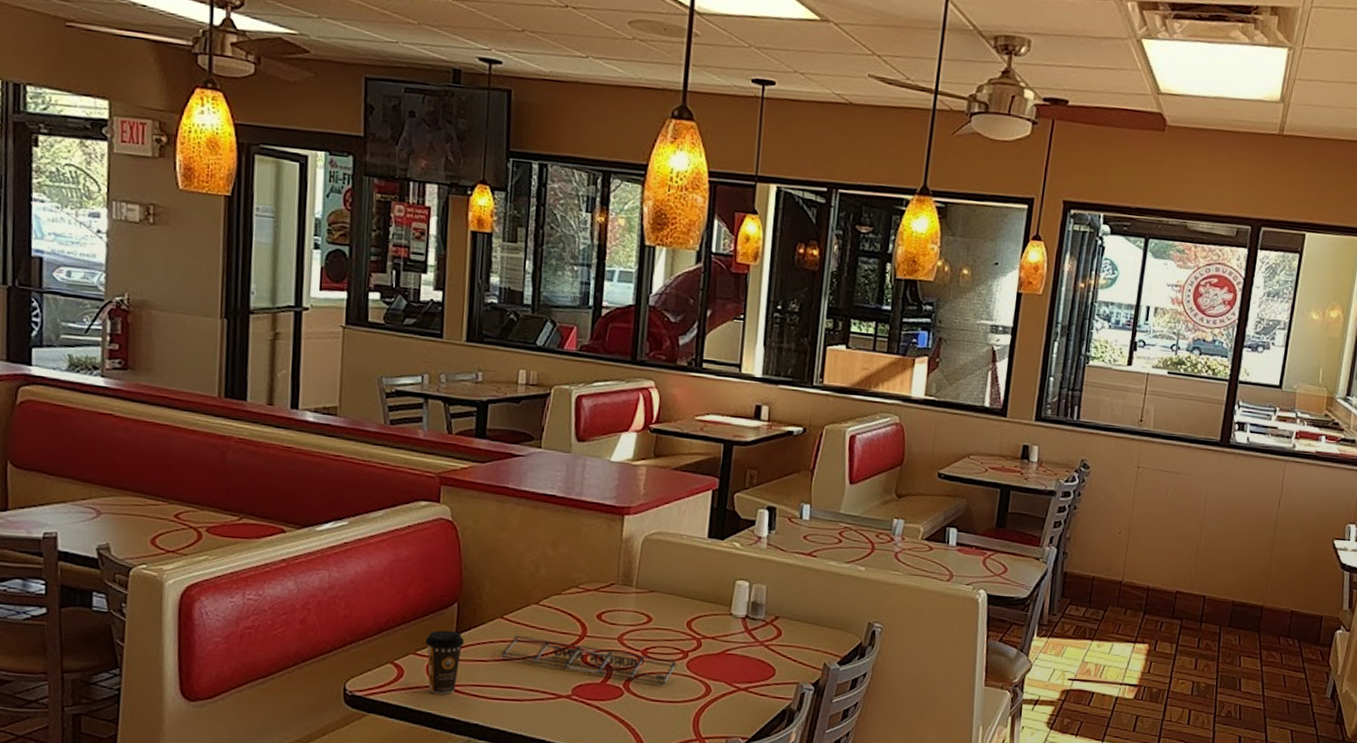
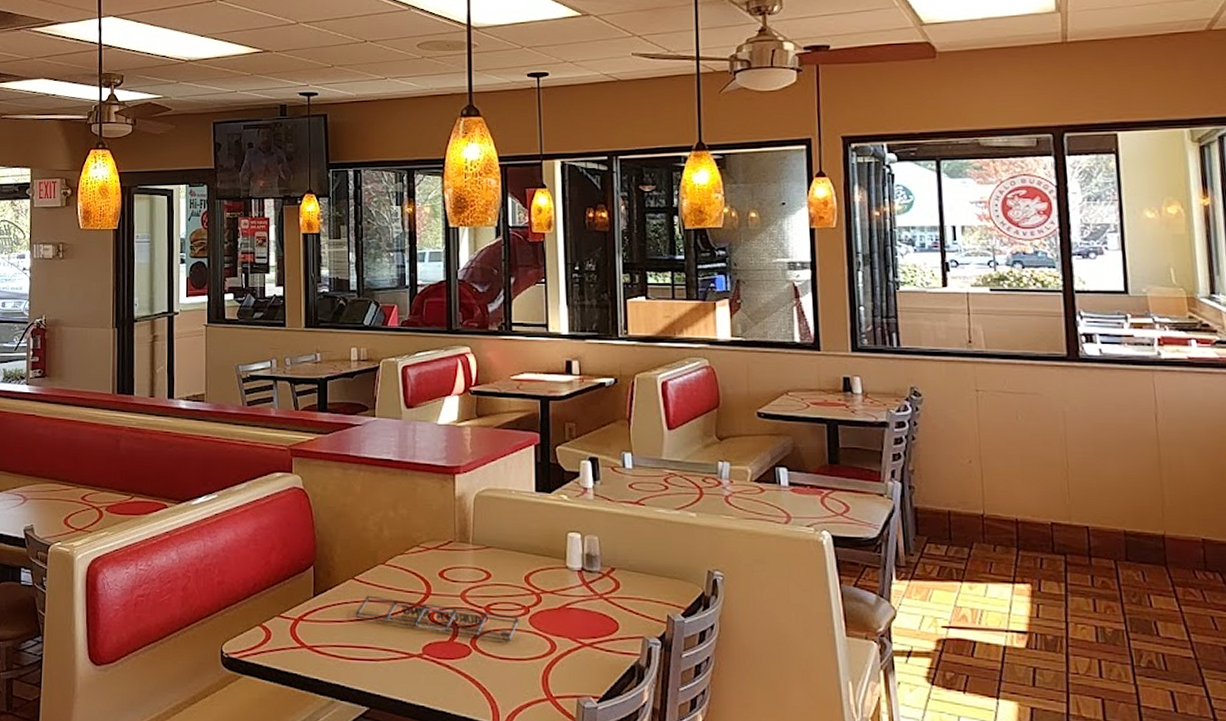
coffee cup: present [425,630,465,694] -> none [288,592,322,655]

